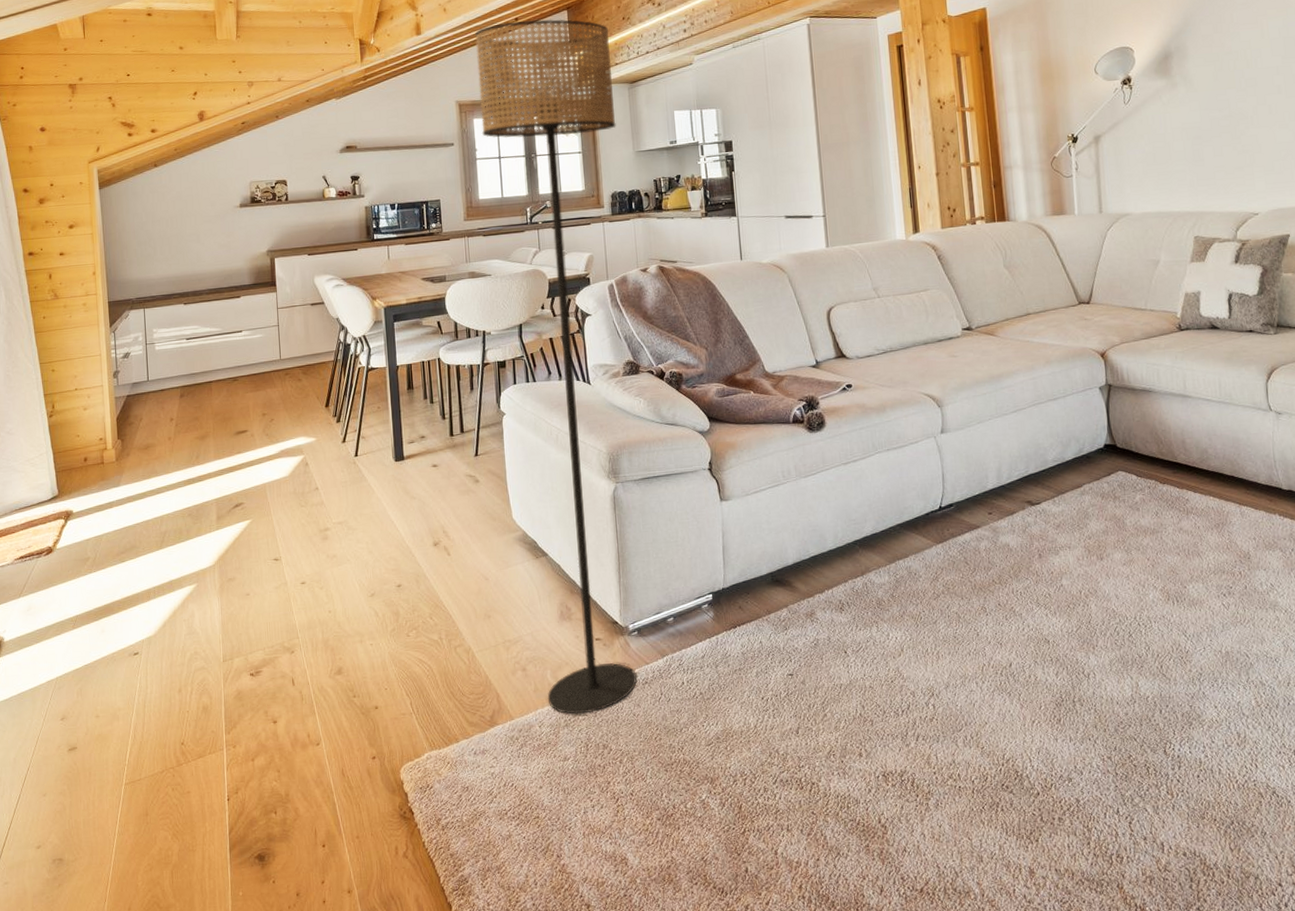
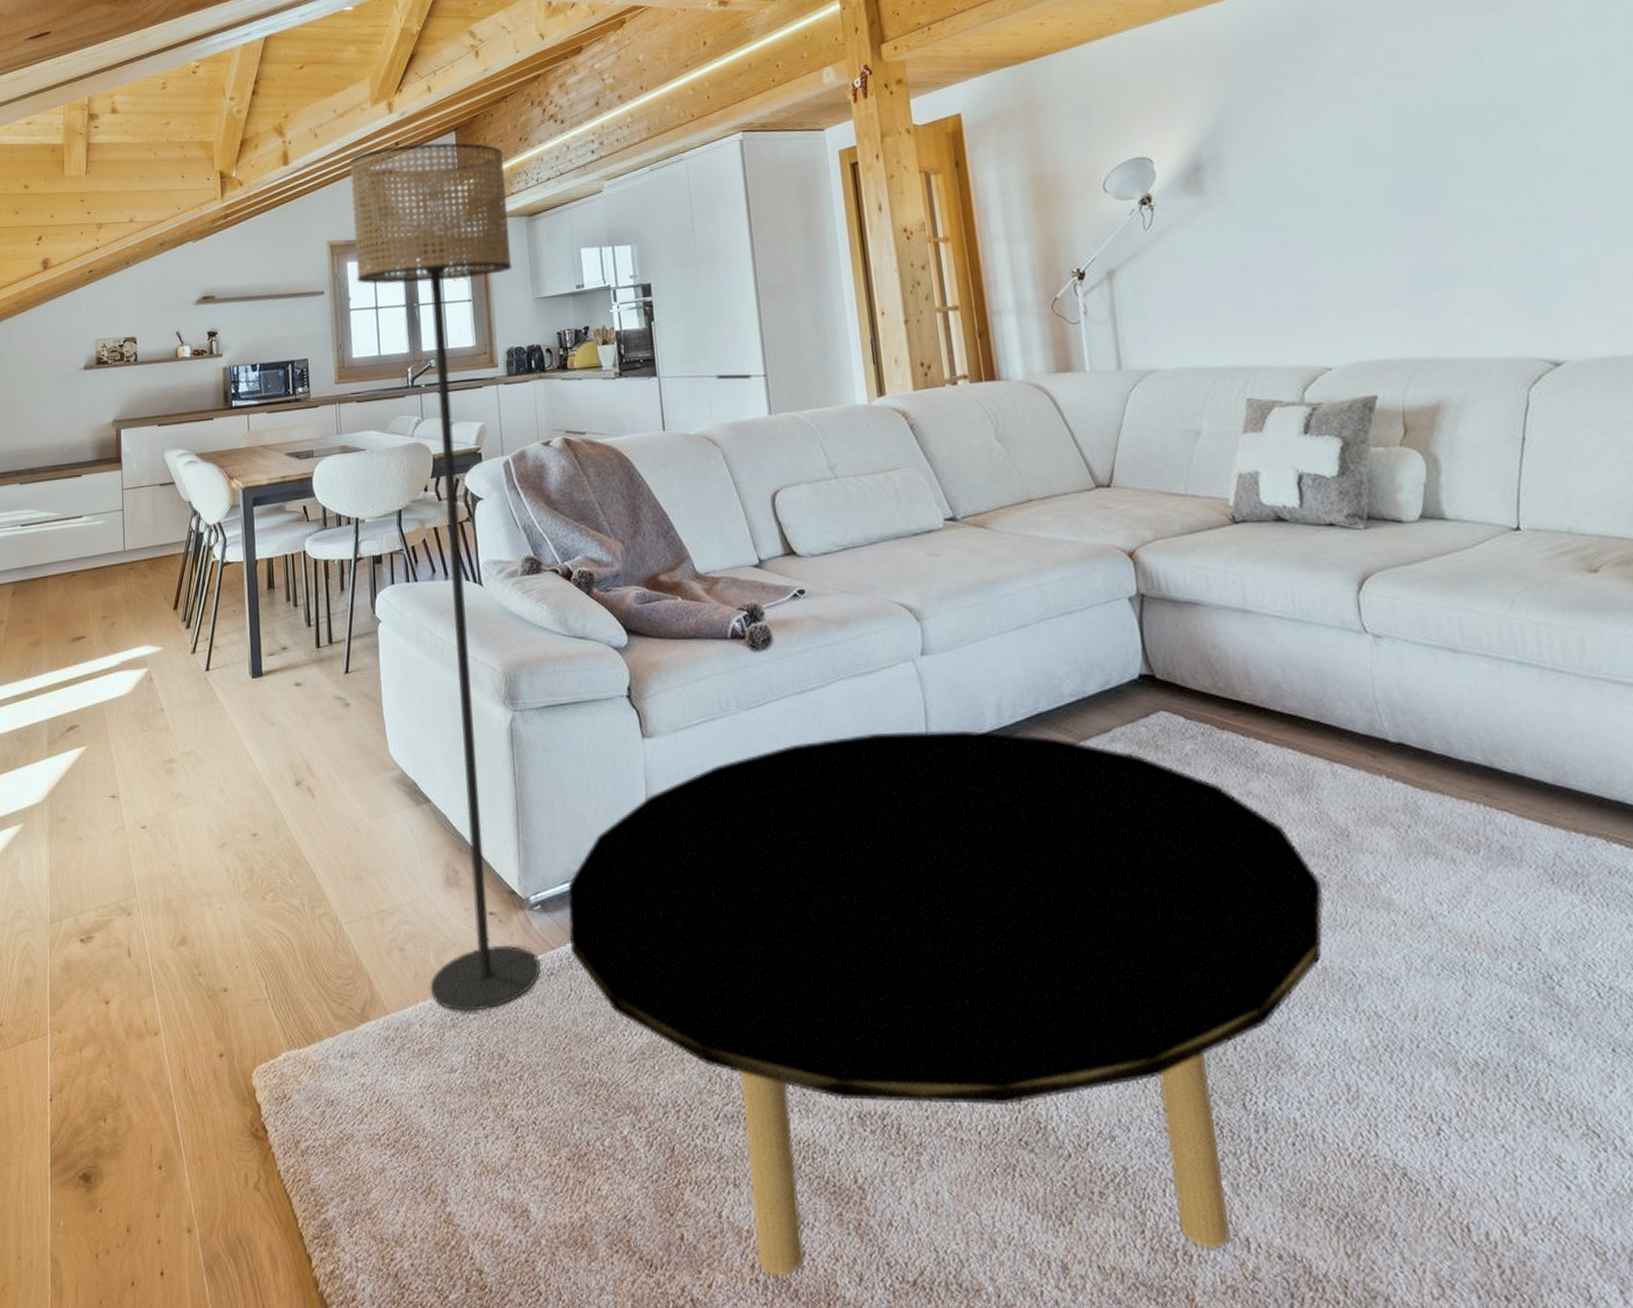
coffee table: none [659,488,1229,894] -> present [568,730,1324,1278]

